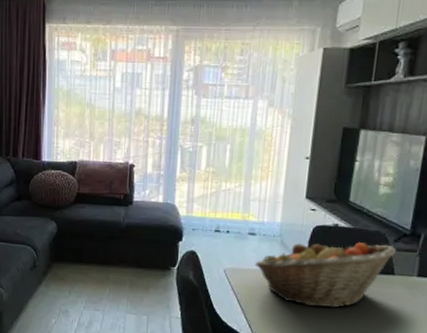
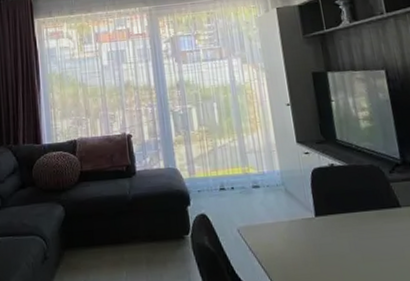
fruit basket: present [254,240,396,308] -> none [265,178,395,256]

